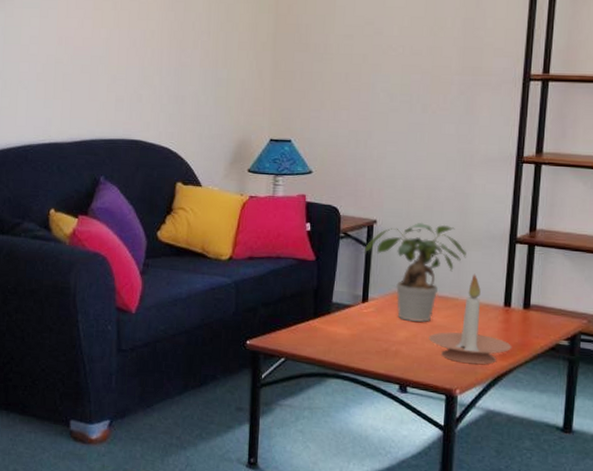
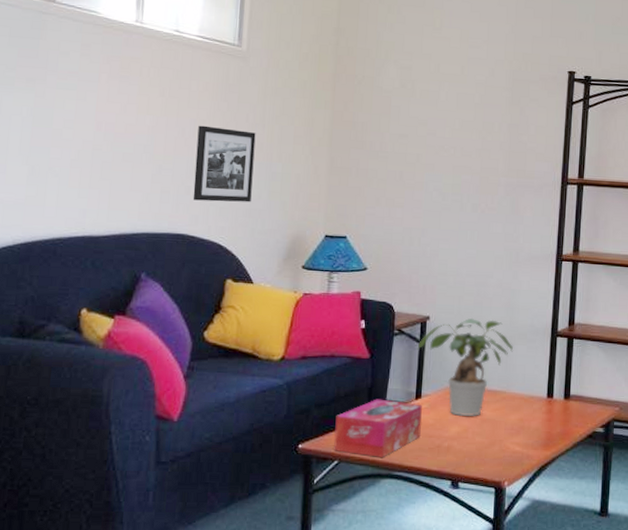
picture frame: none [144,35,202,109] -> present [193,125,256,203]
tissue box: none [280,300,369,358] -> present [334,399,422,457]
candle holder: present [428,273,512,364] -> none [478,367,555,455]

